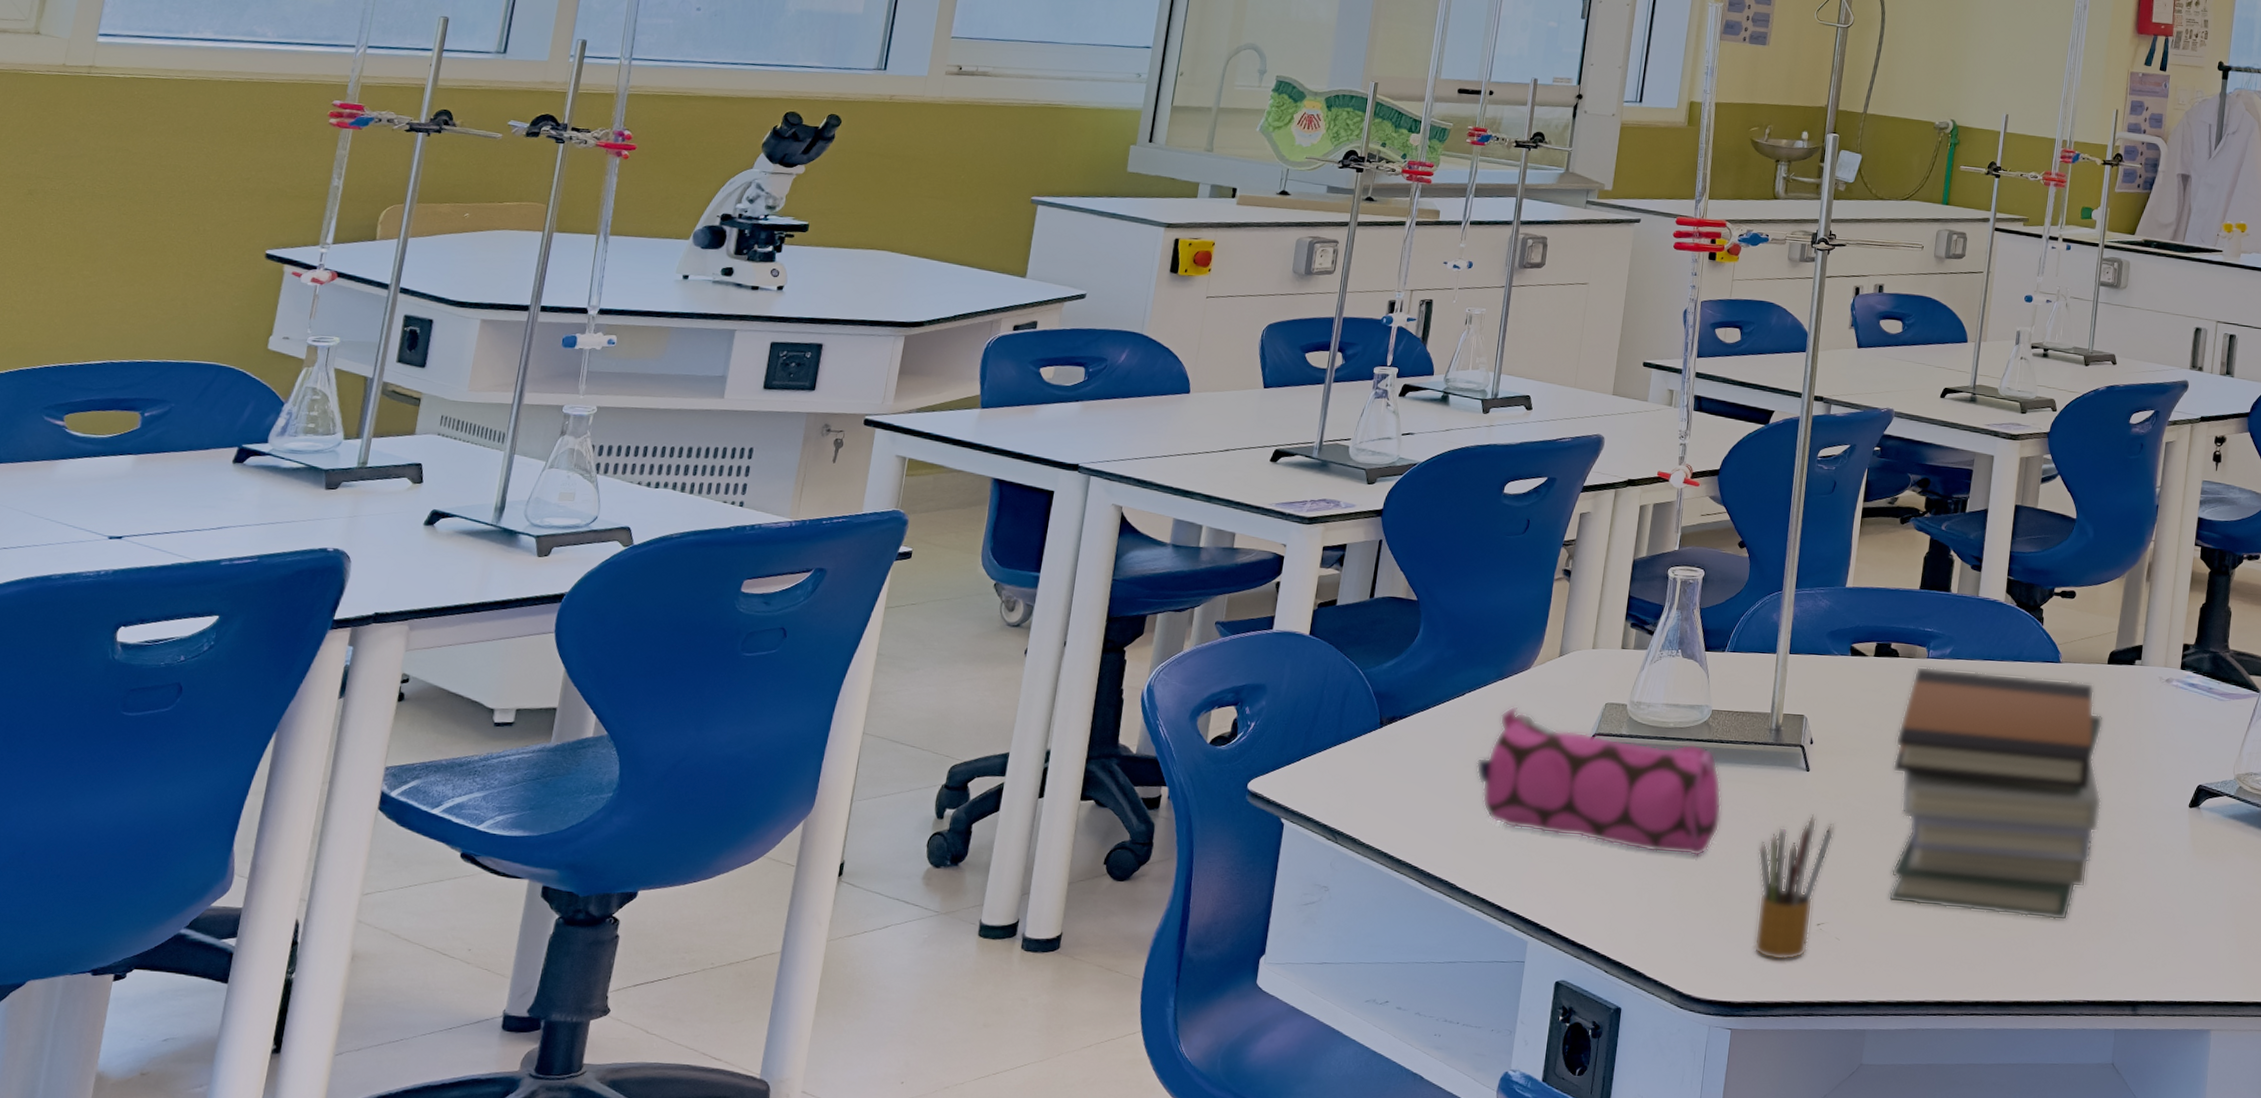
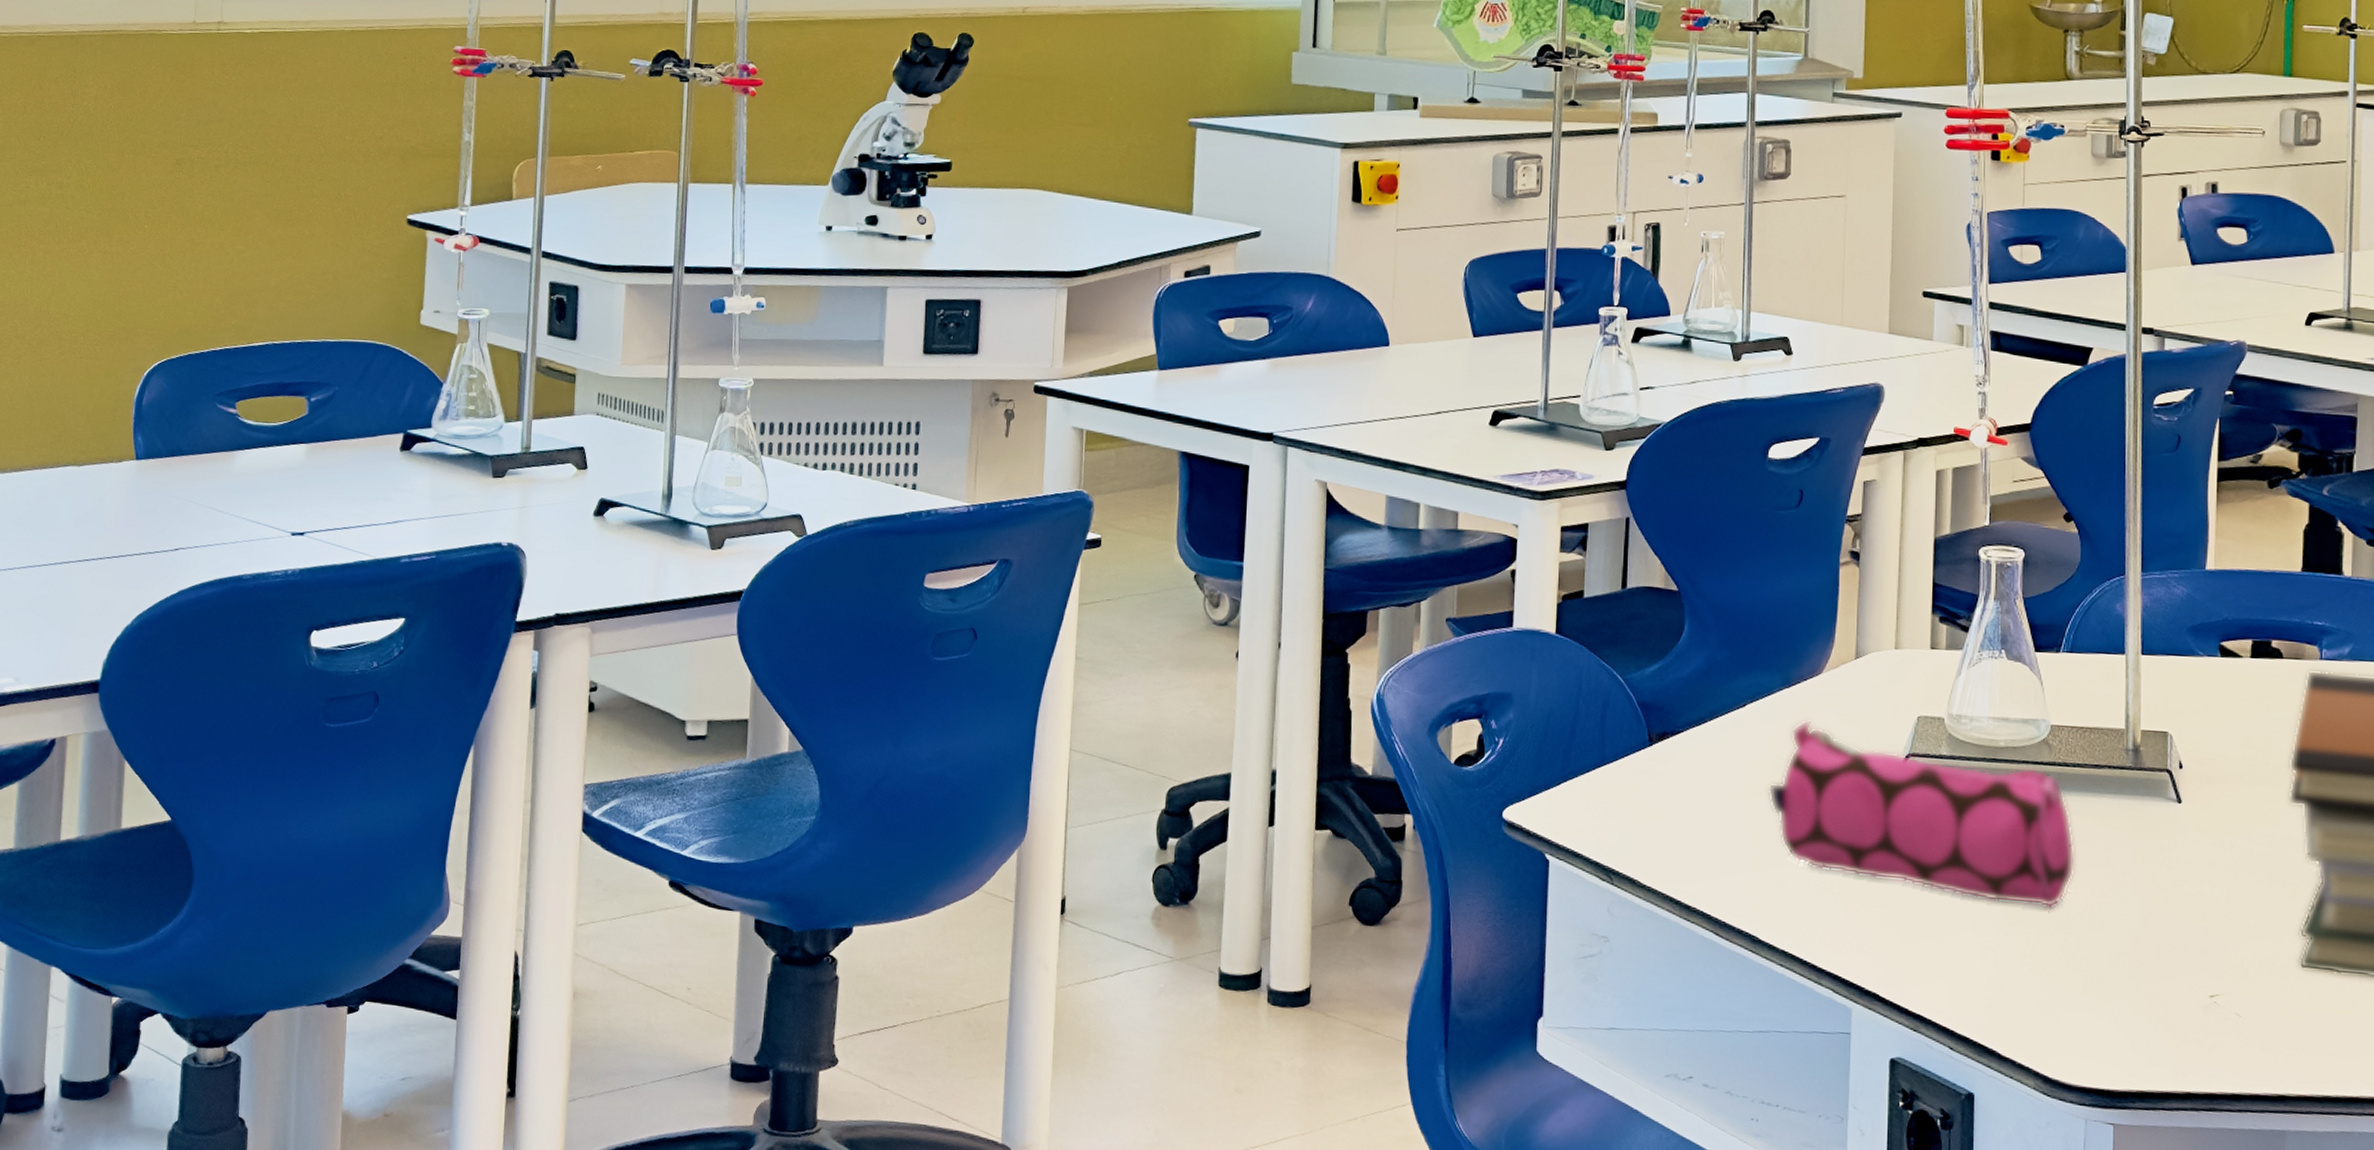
pencil box: present [1754,813,1835,961] -> none [2126,856,2221,1041]

